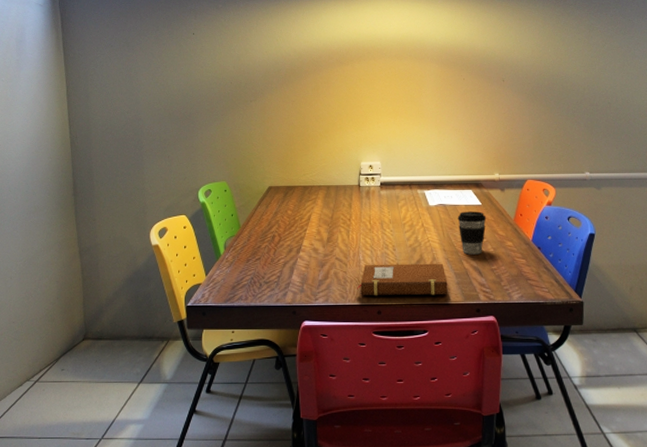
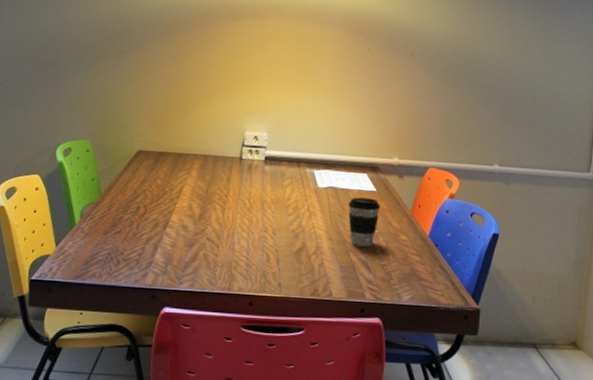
notebook: present [357,263,448,296] -> none [228,248,331,290]

